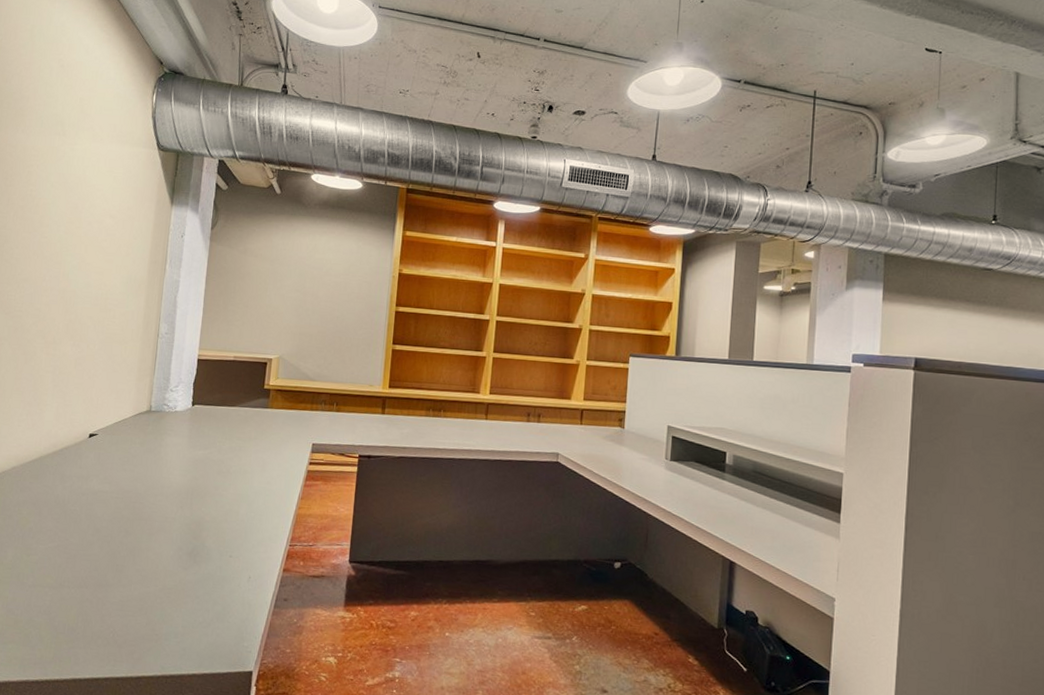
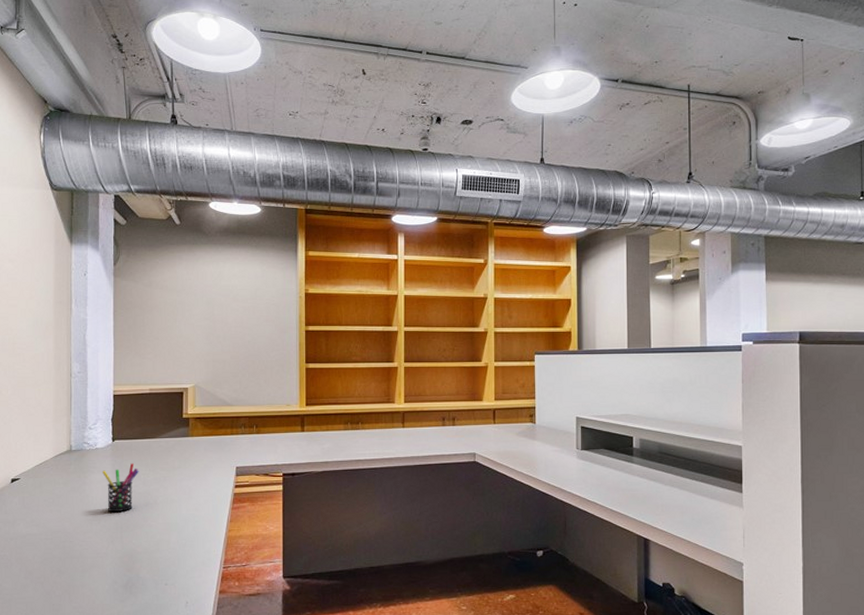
pen holder: none [179,429,216,478] -> present [102,463,139,513]

